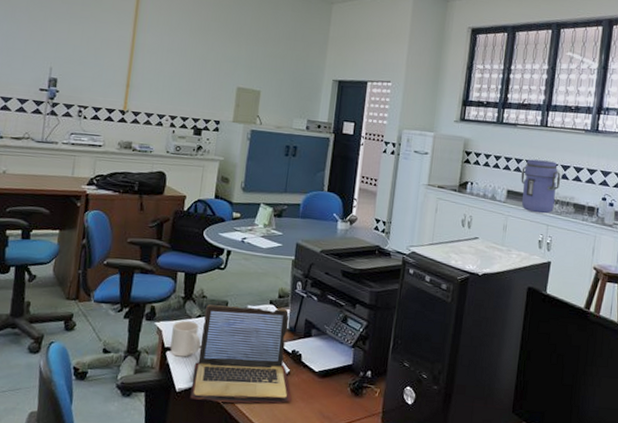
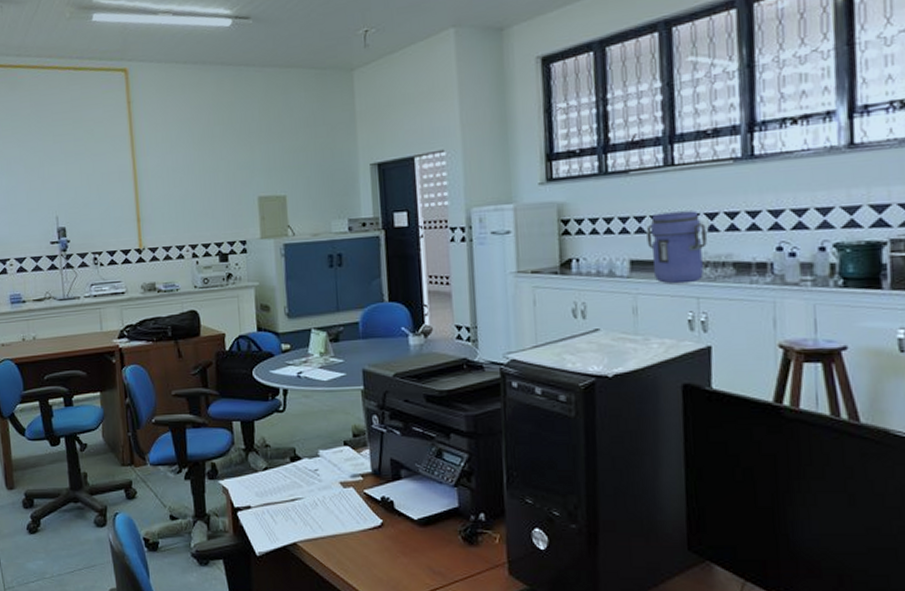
mug: present [170,320,201,357] -> none [239,475,275,517]
laptop: present [190,303,292,404] -> none [271,449,391,565]

